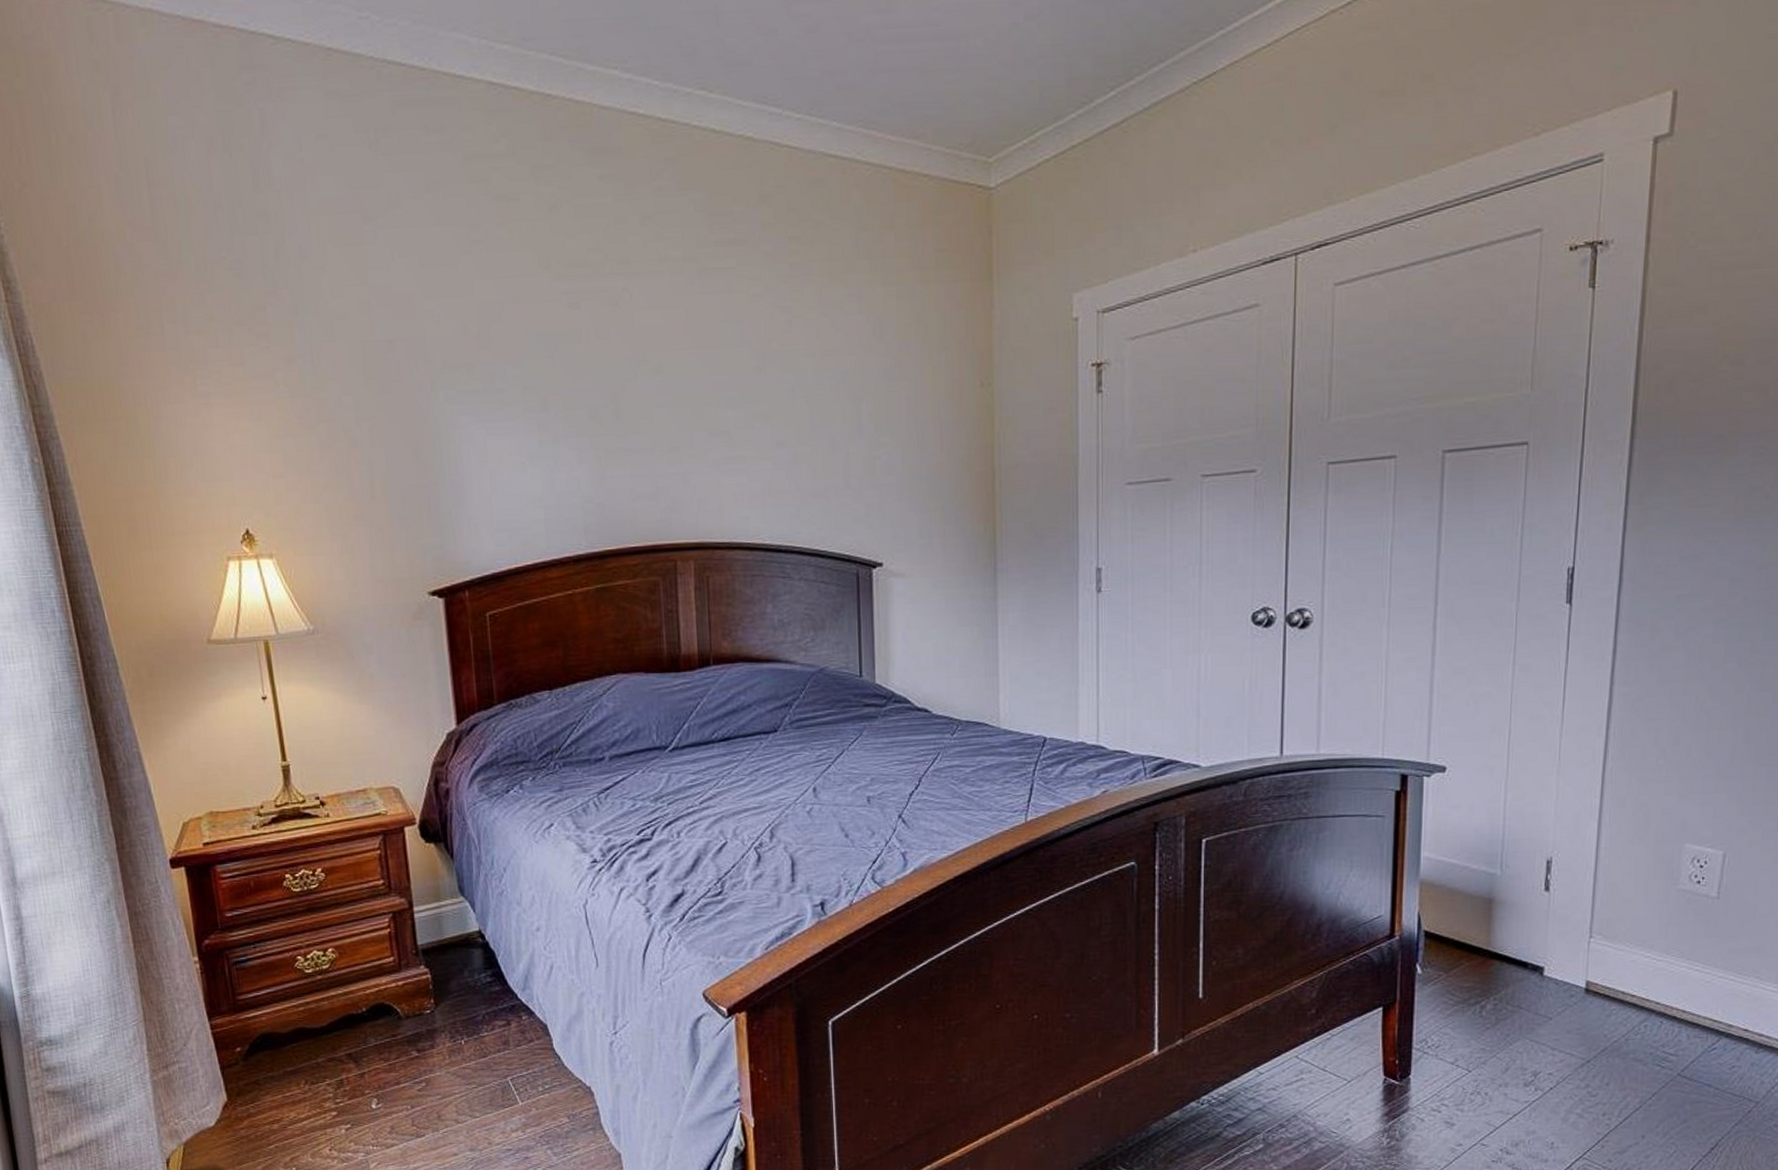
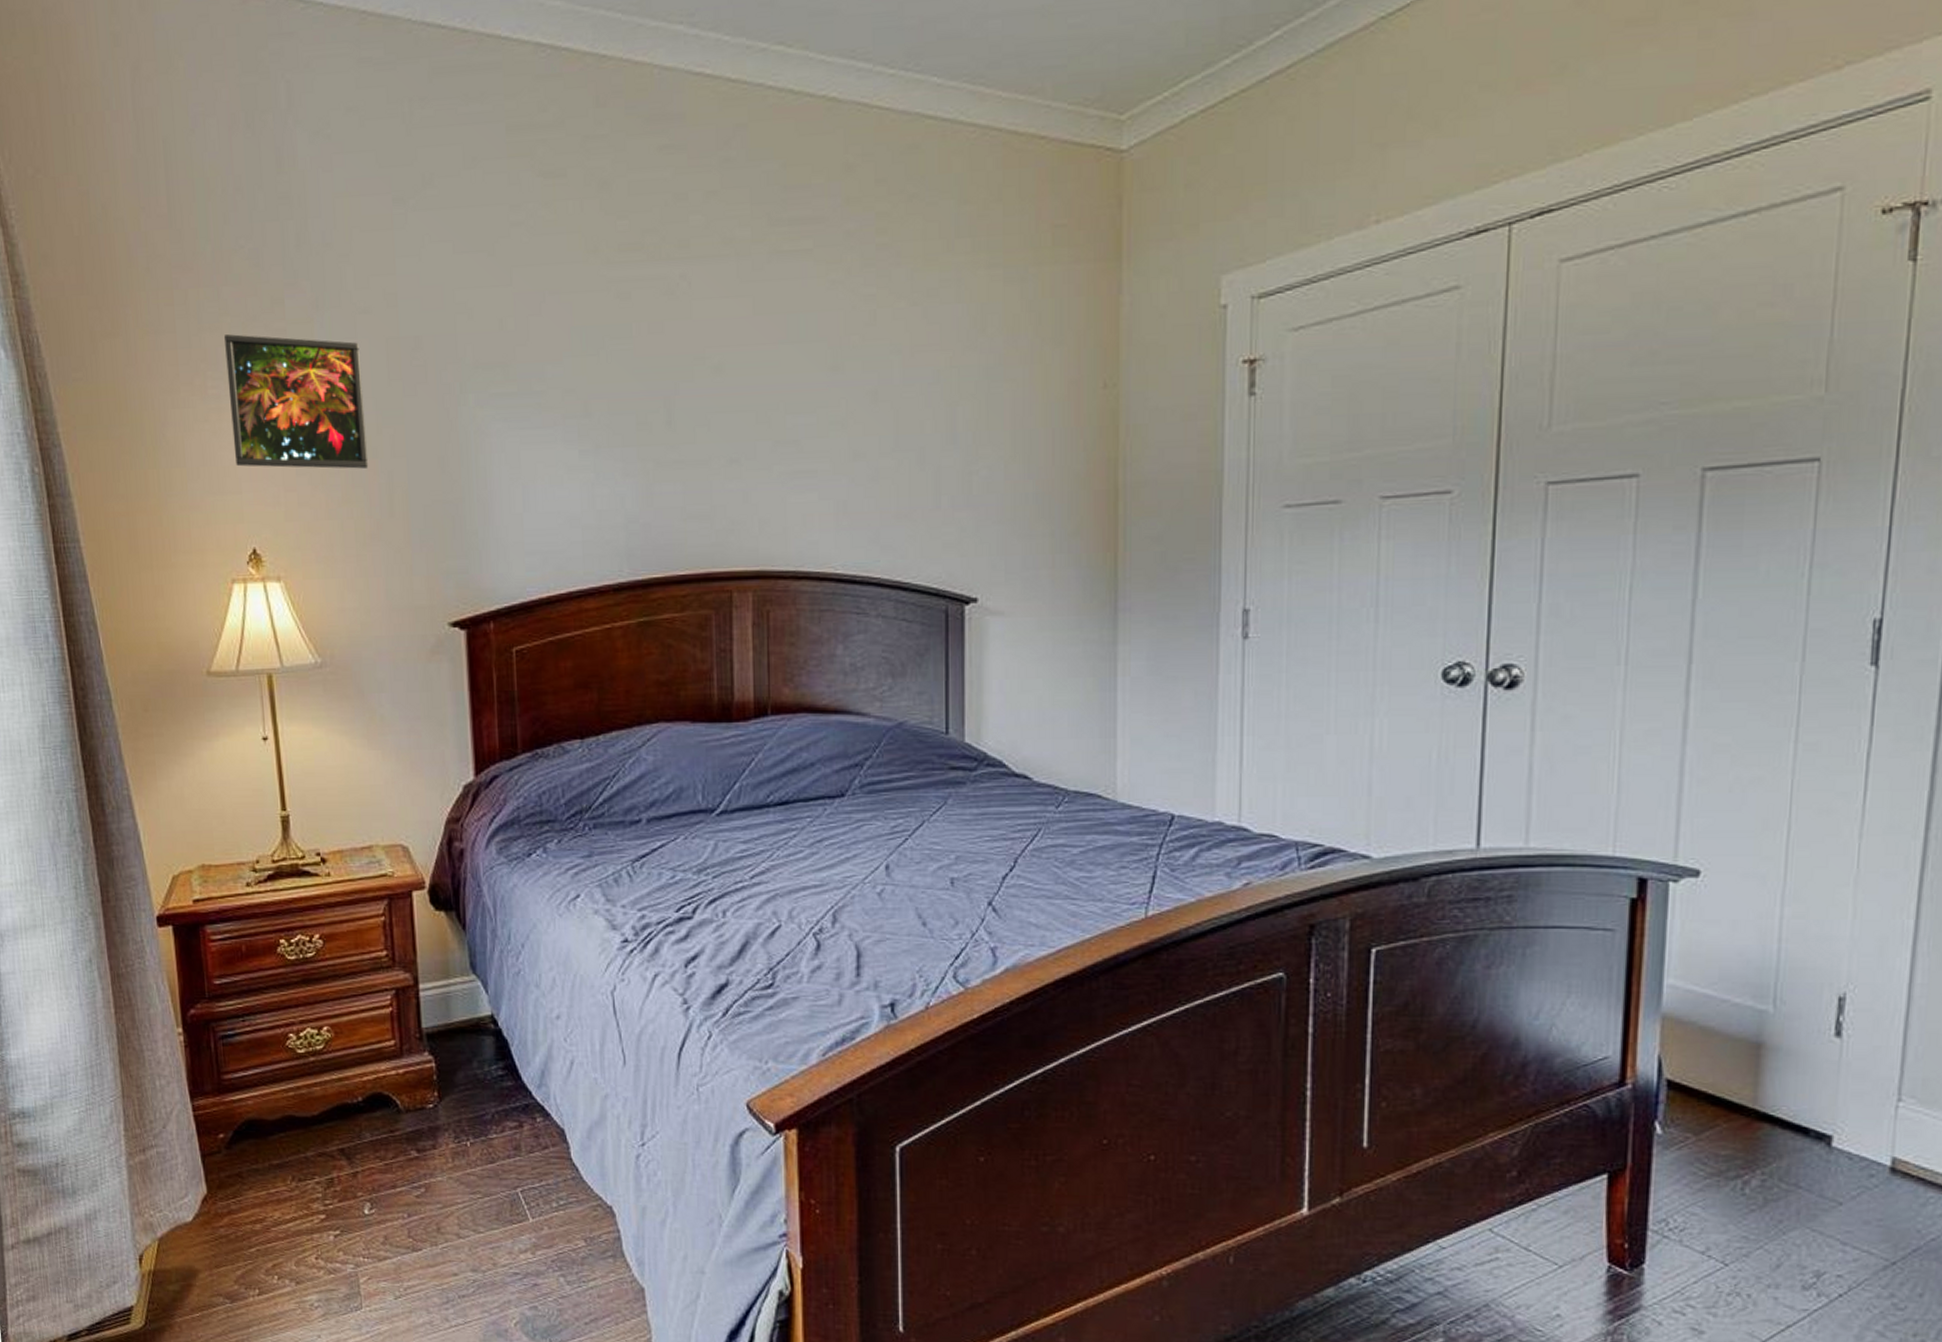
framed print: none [211,337,350,458] -> present [224,334,369,469]

